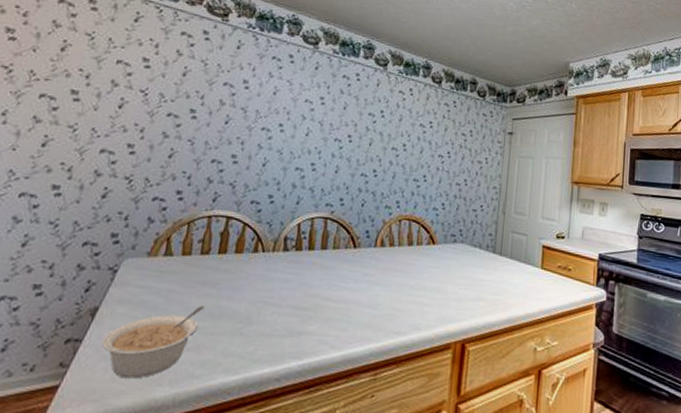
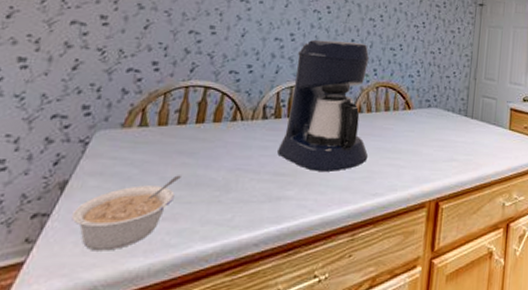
coffee maker: none [298,169,392,307] -> present [277,39,370,171]

